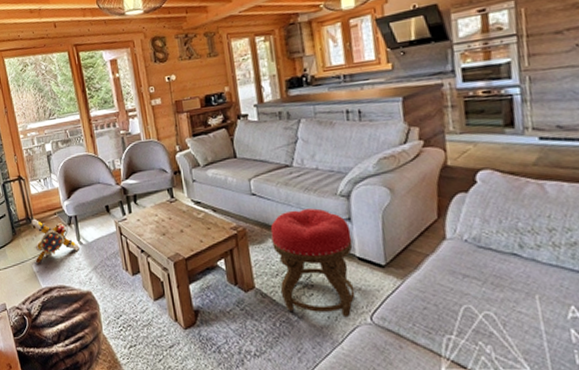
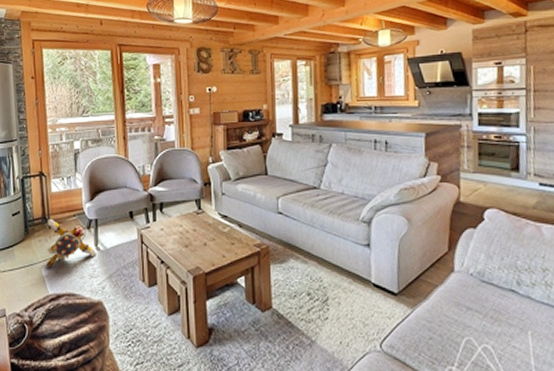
stool: present [270,208,356,318] -> none [293,232,370,344]

